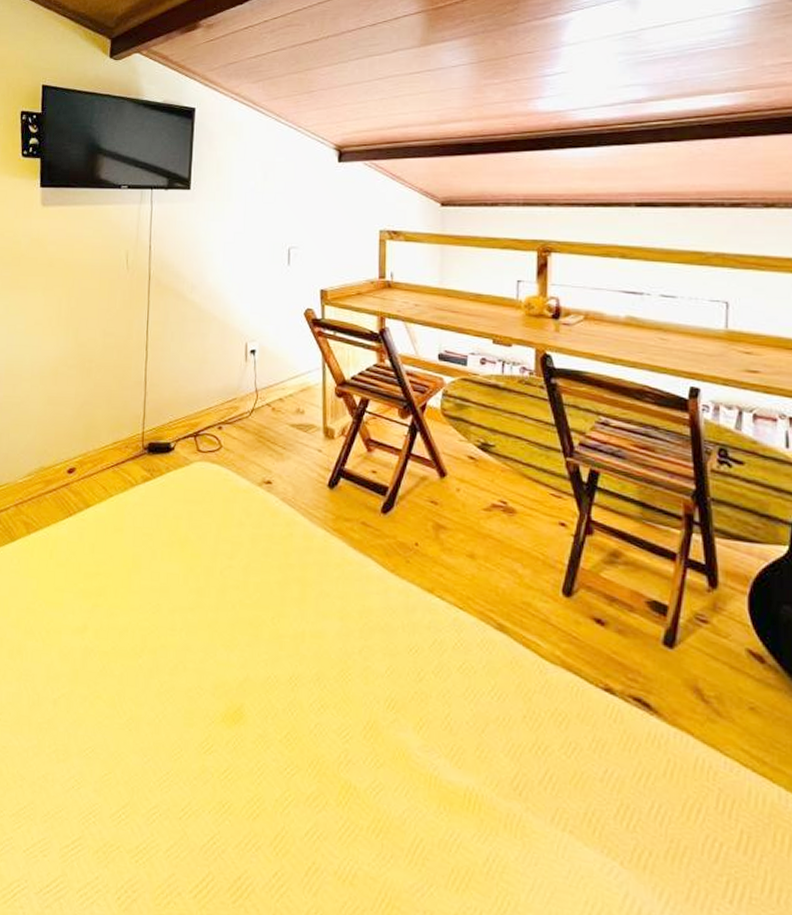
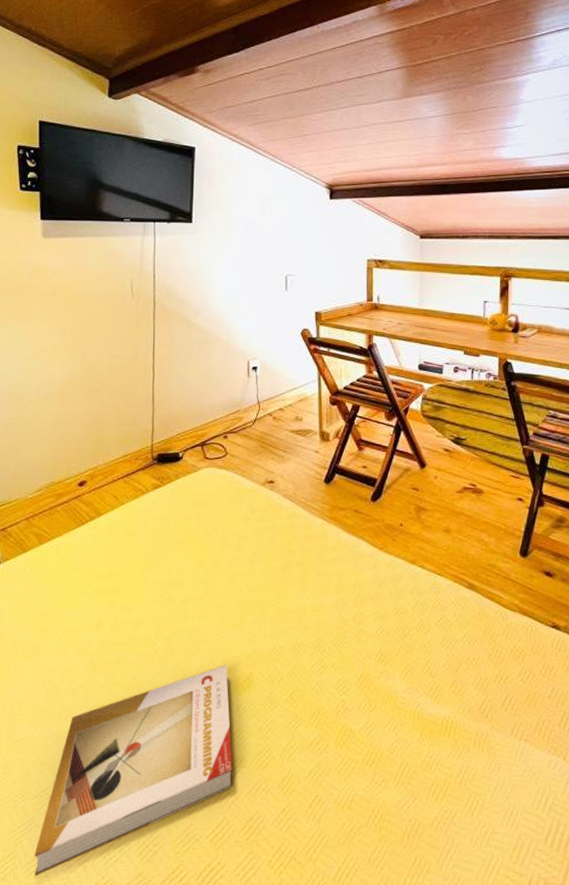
book: none [10,690,220,906] -> present [34,665,232,877]

